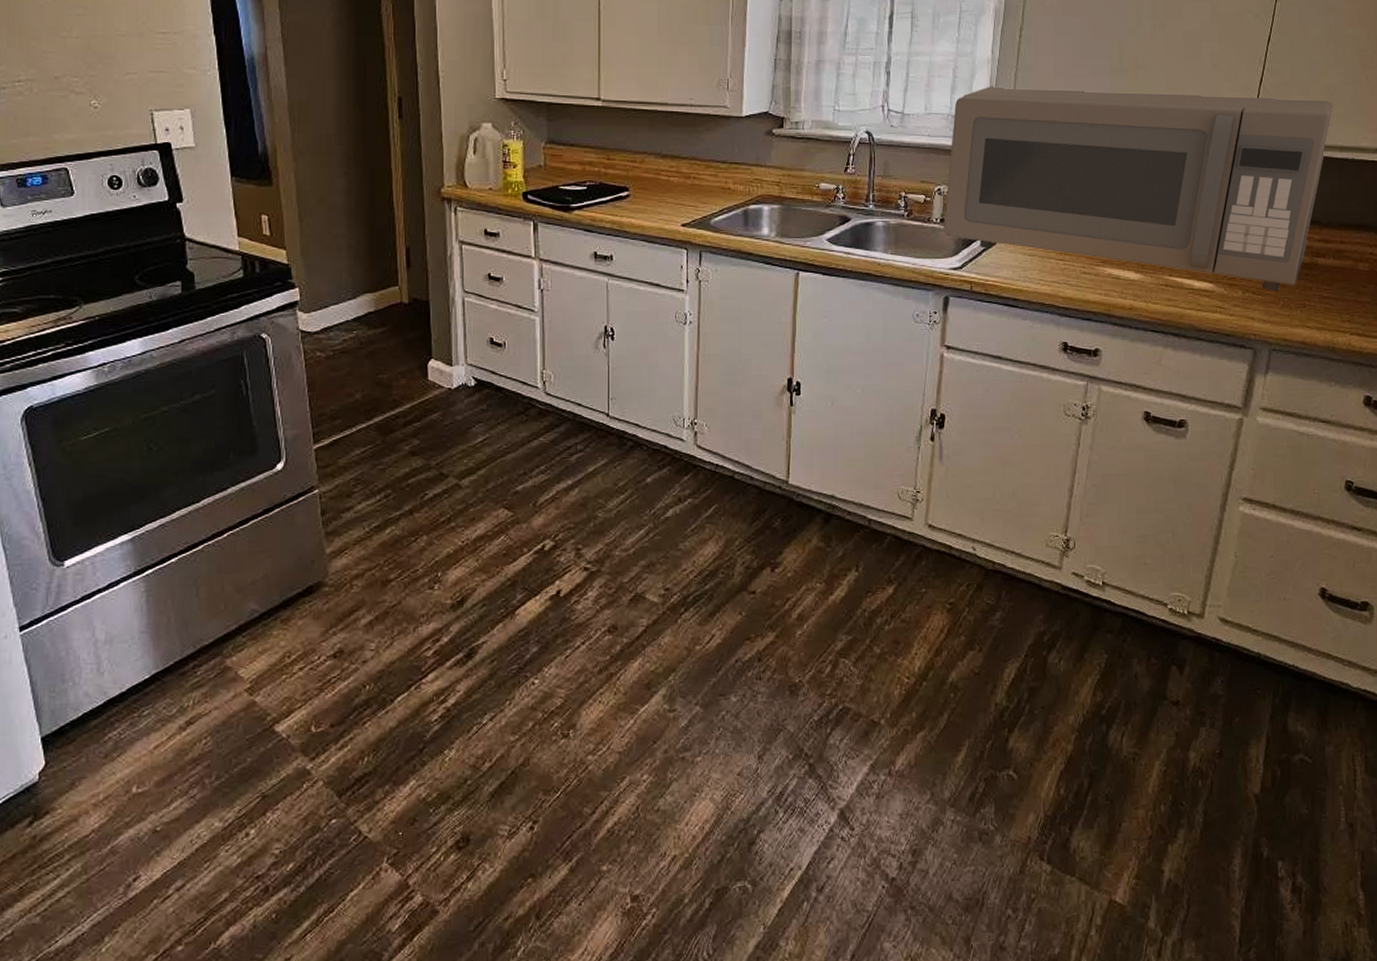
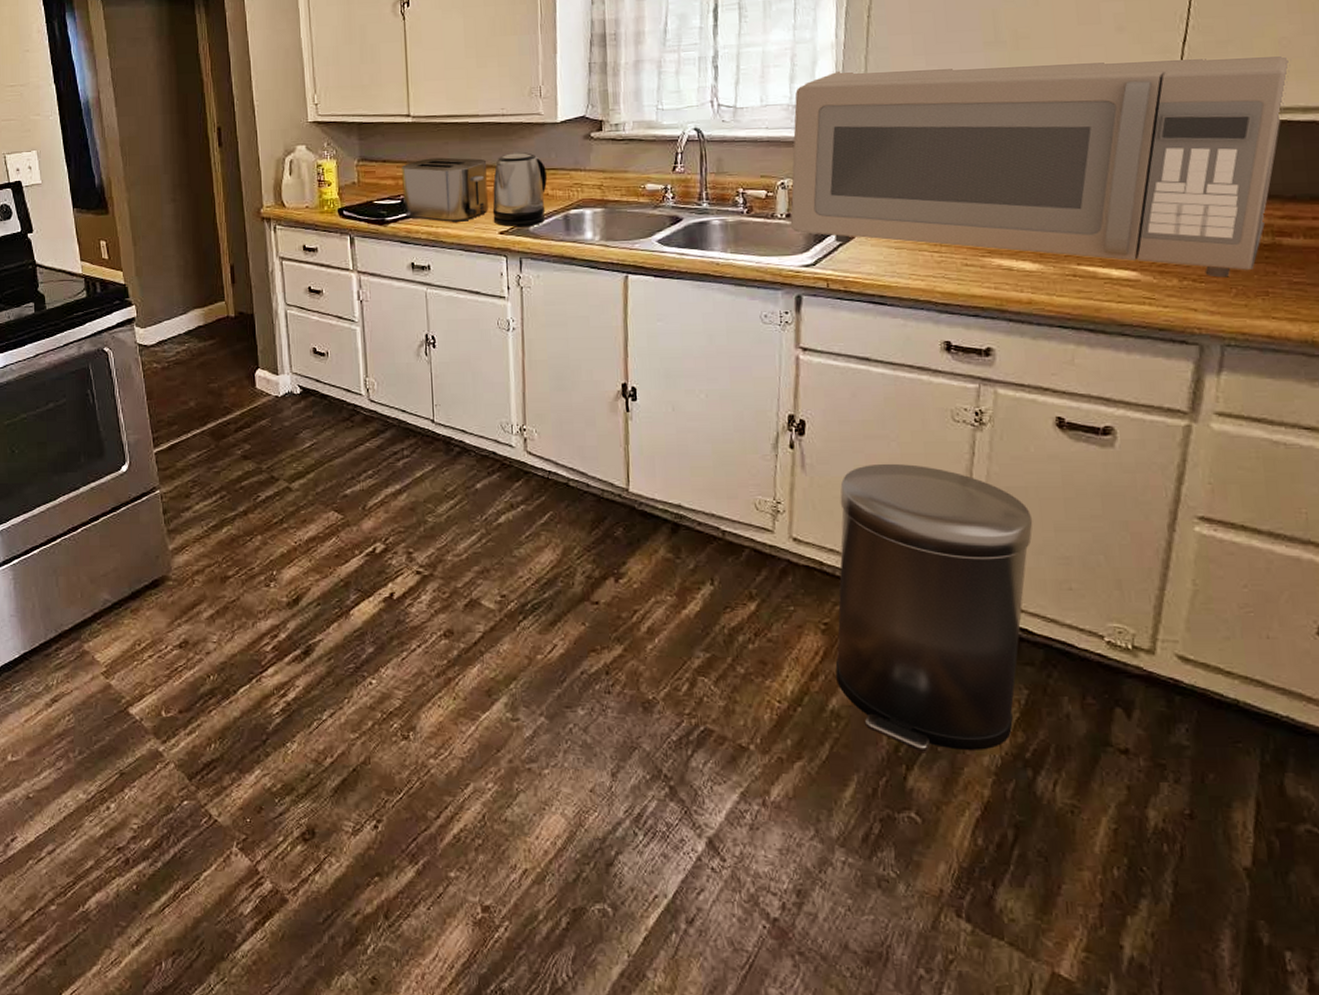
toaster: none [589,145,672,213] -> present [402,157,488,223]
kettle: none [676,145,730,220] -> present [492,152,548,228]
pedal bin: none [957,454,1121,715] -> present [835,463,1033,752]

